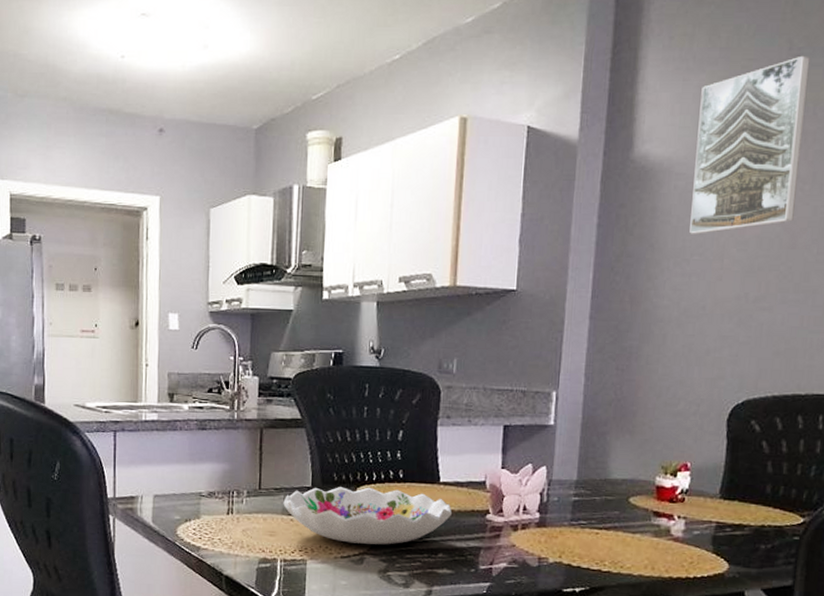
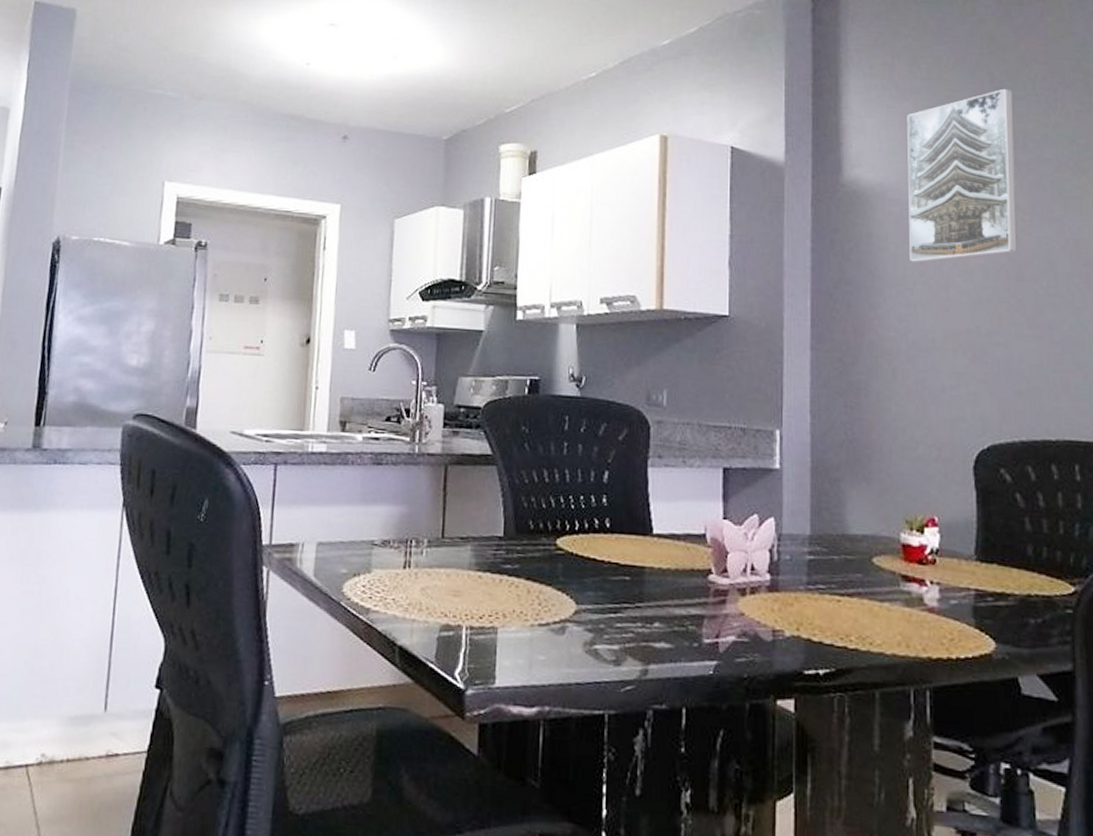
decorative bowl: present [283,487,452,545] -> none [470,537,668,611]

